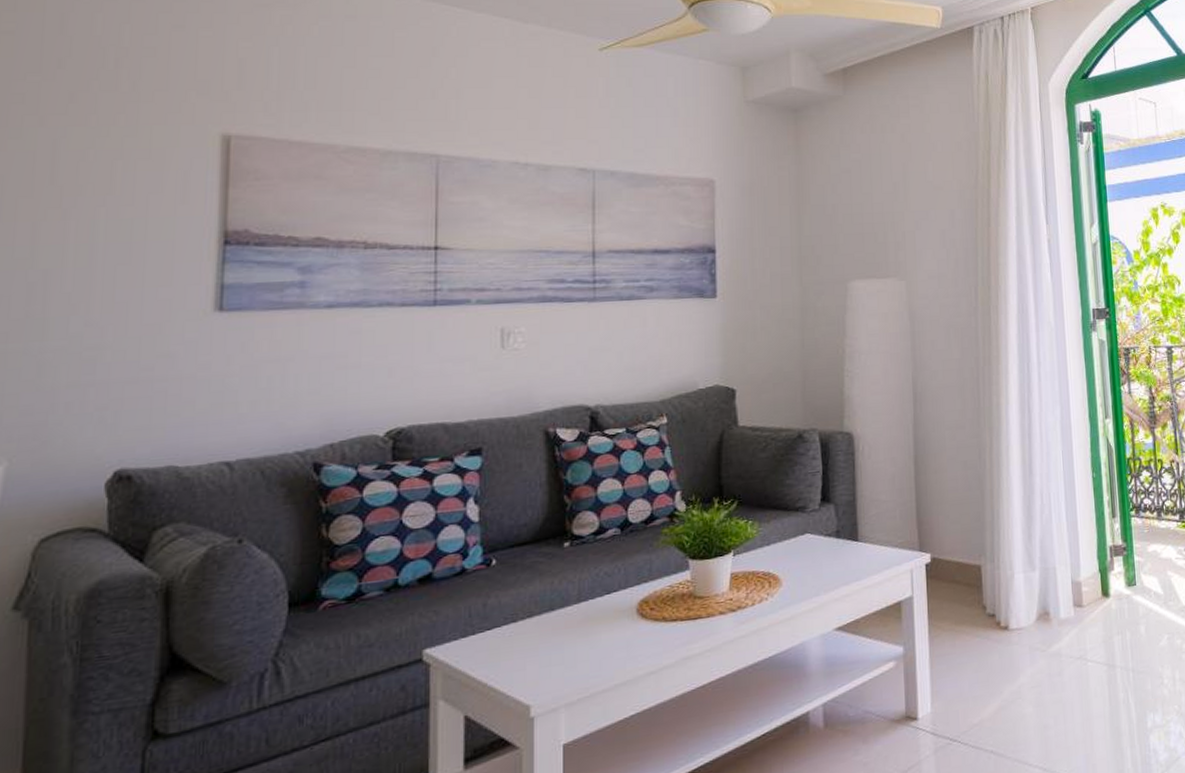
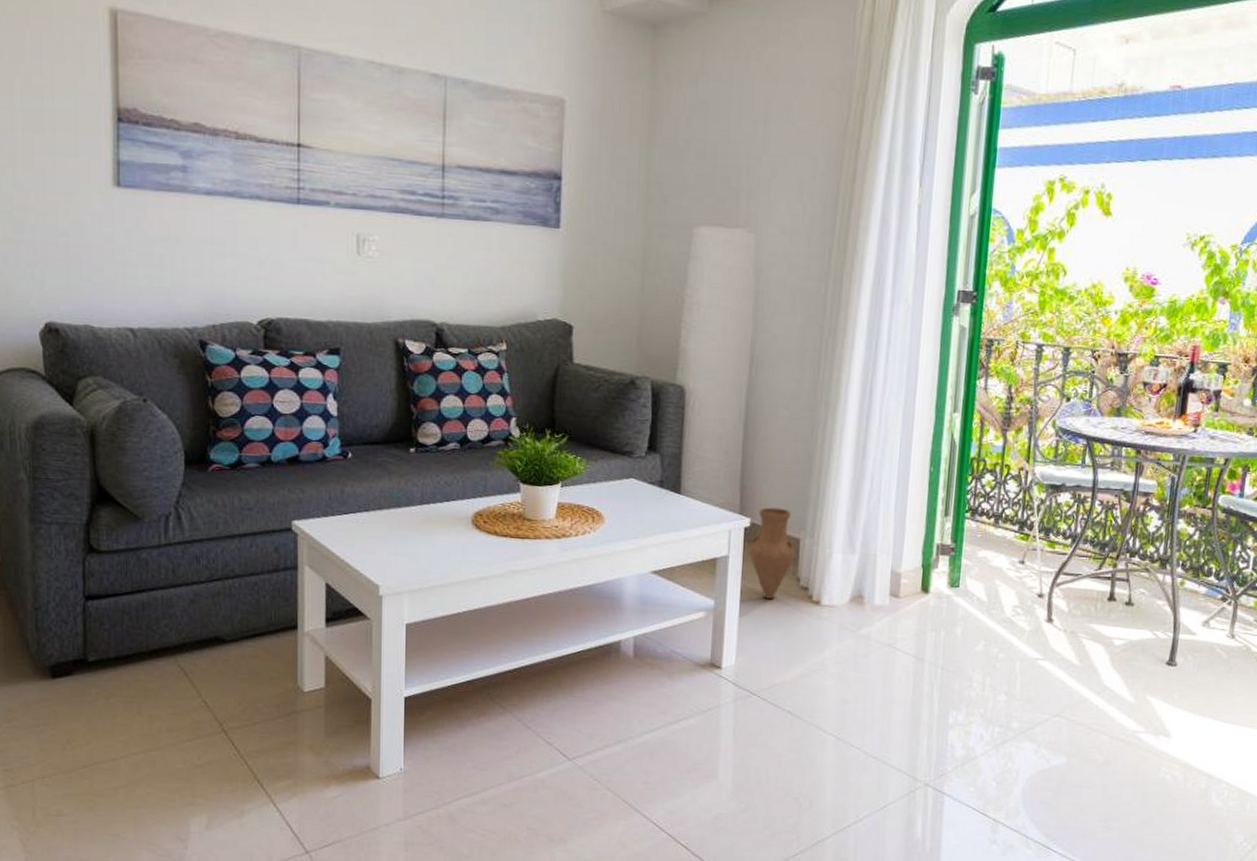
vase: none [933,537,979,634] -> present [749,507,796,599]

